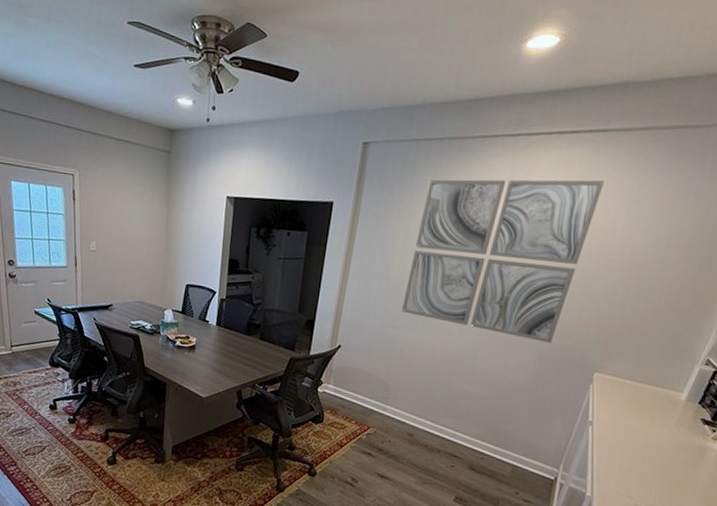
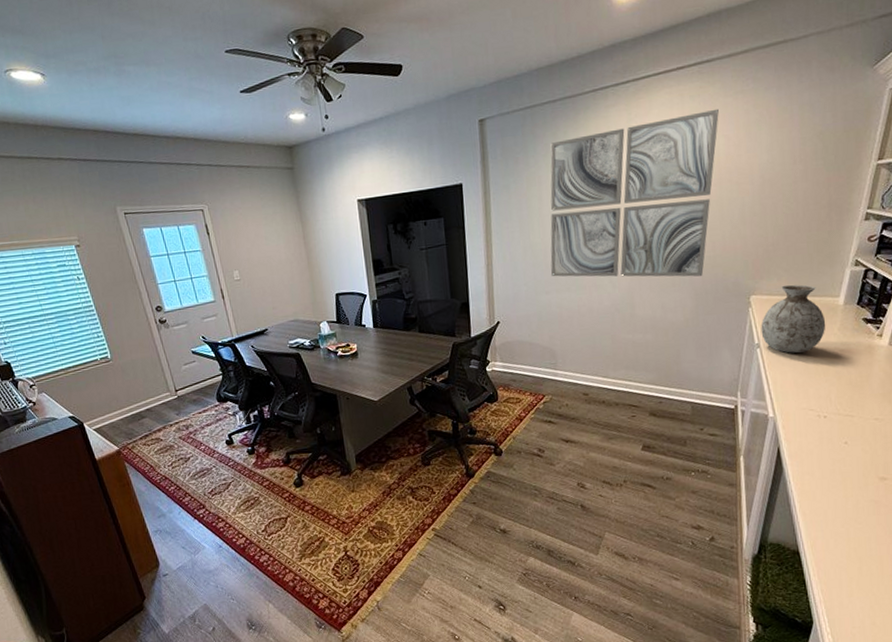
vase: none [596,370,664,440] -> present [761,284,826,353]

